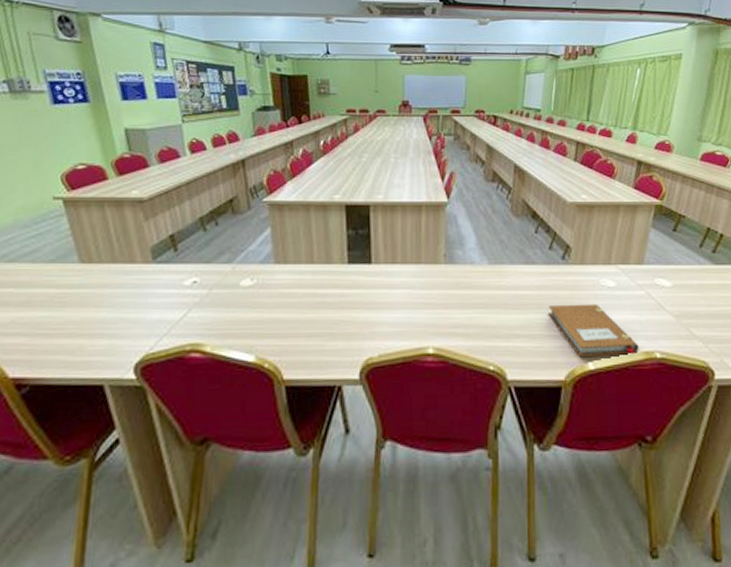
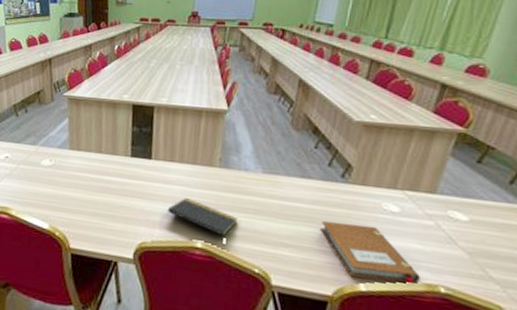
notepad: none [393,300,468,339] -> present [167,197,238,238]

